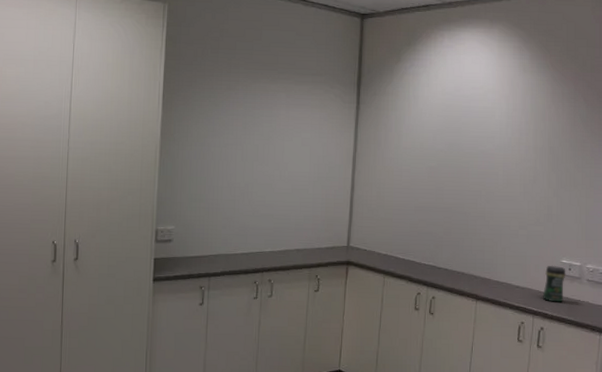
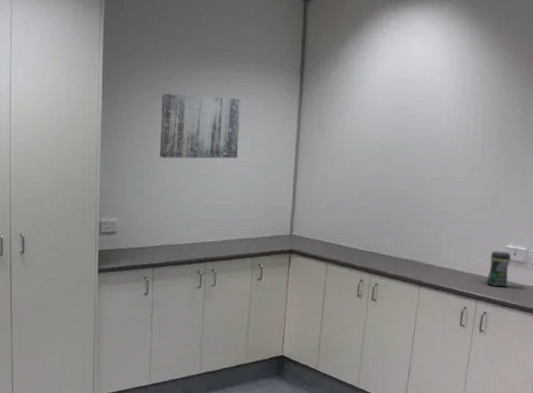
wall art: none [217,104,299,169] -> present [159,94,241,159]

